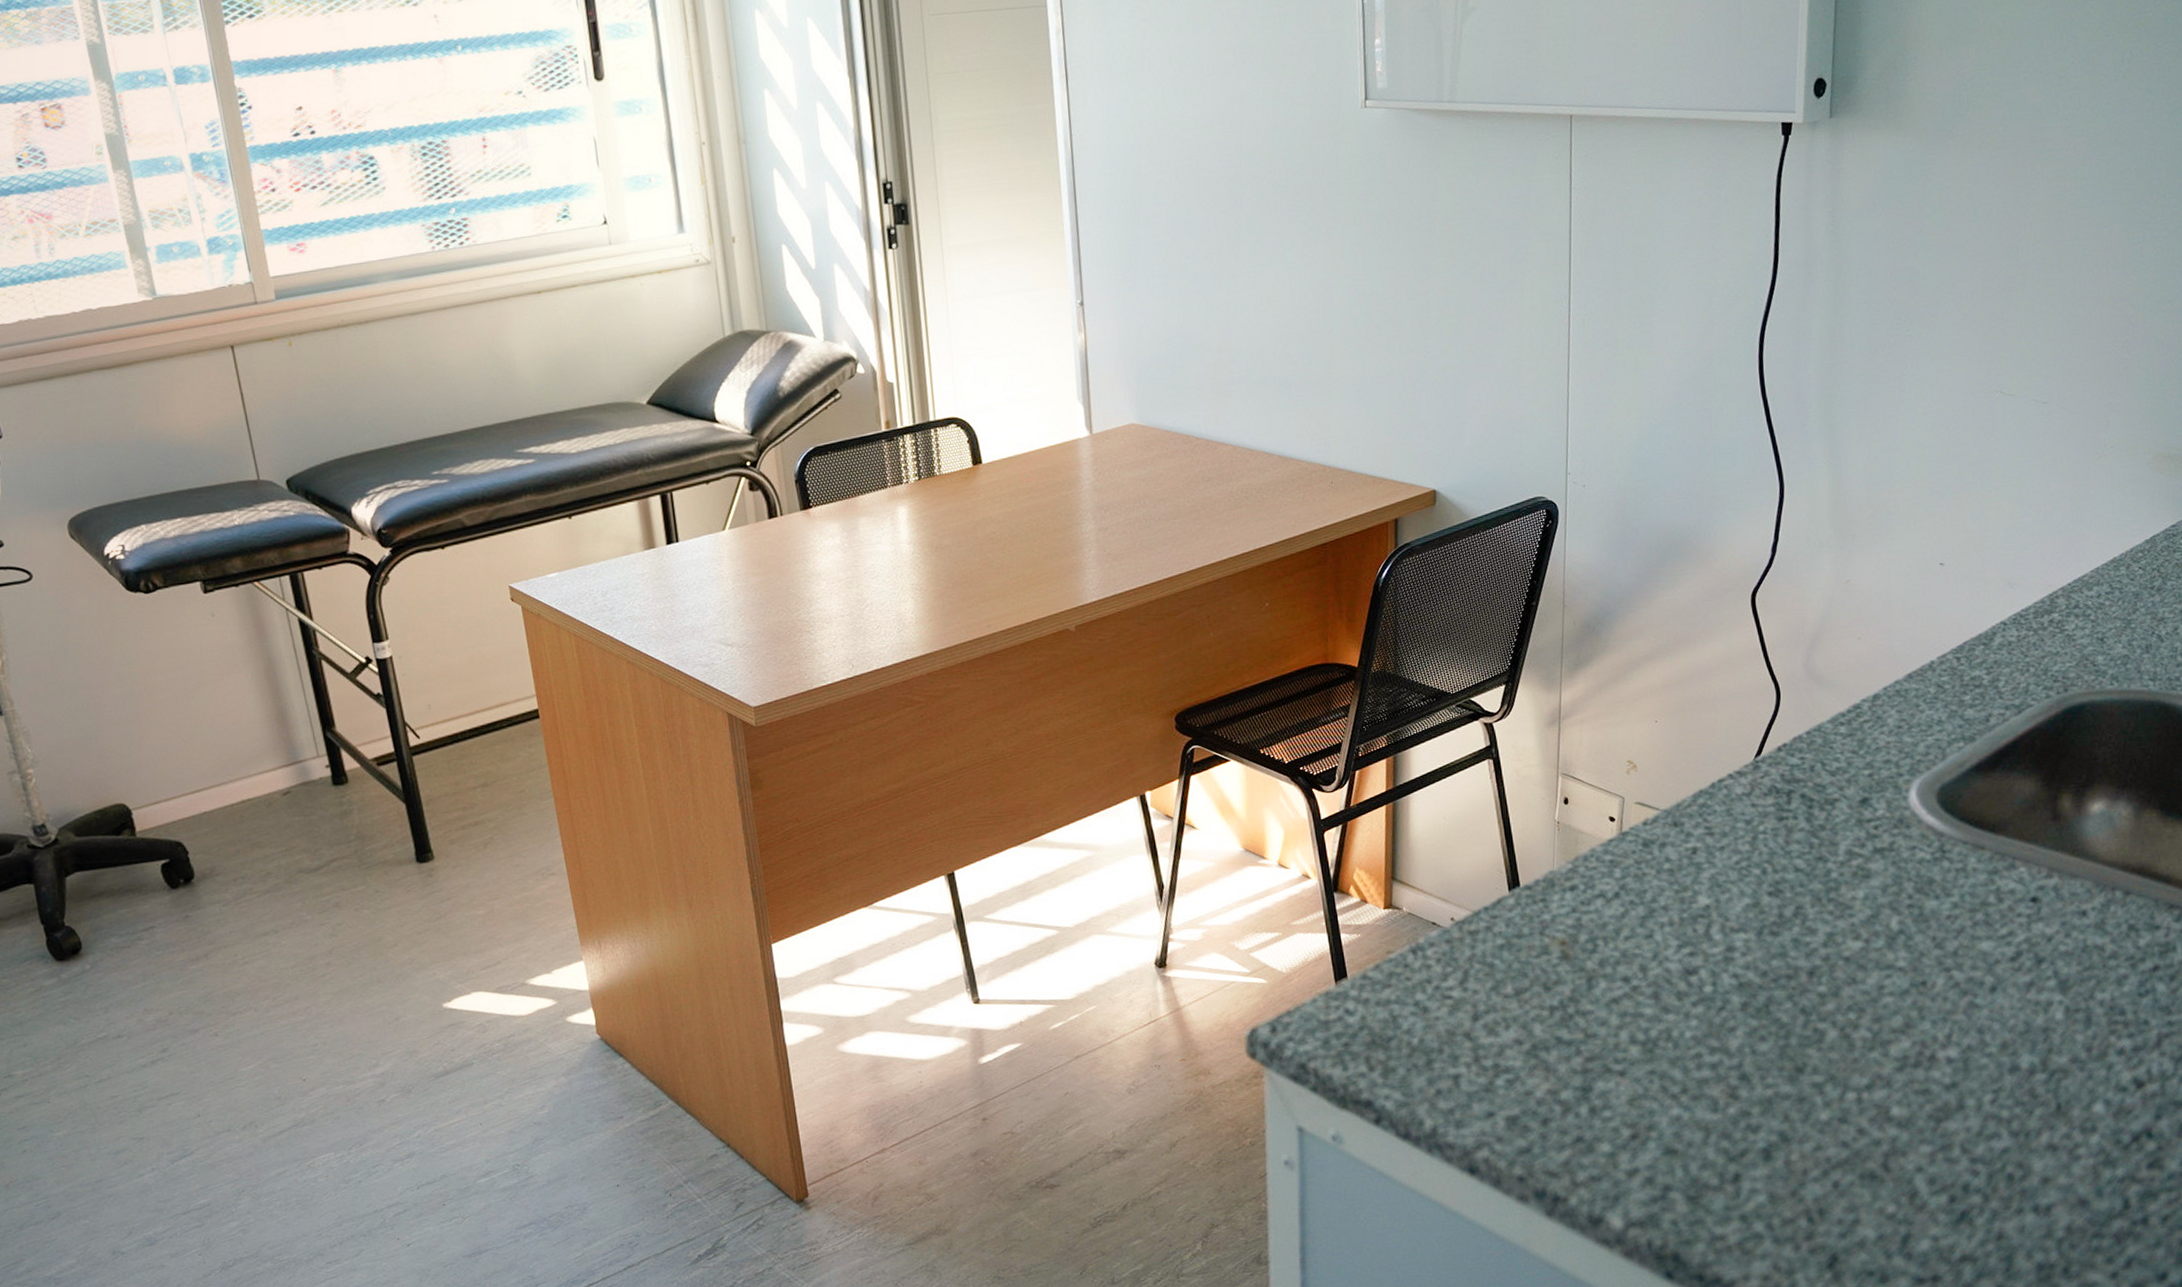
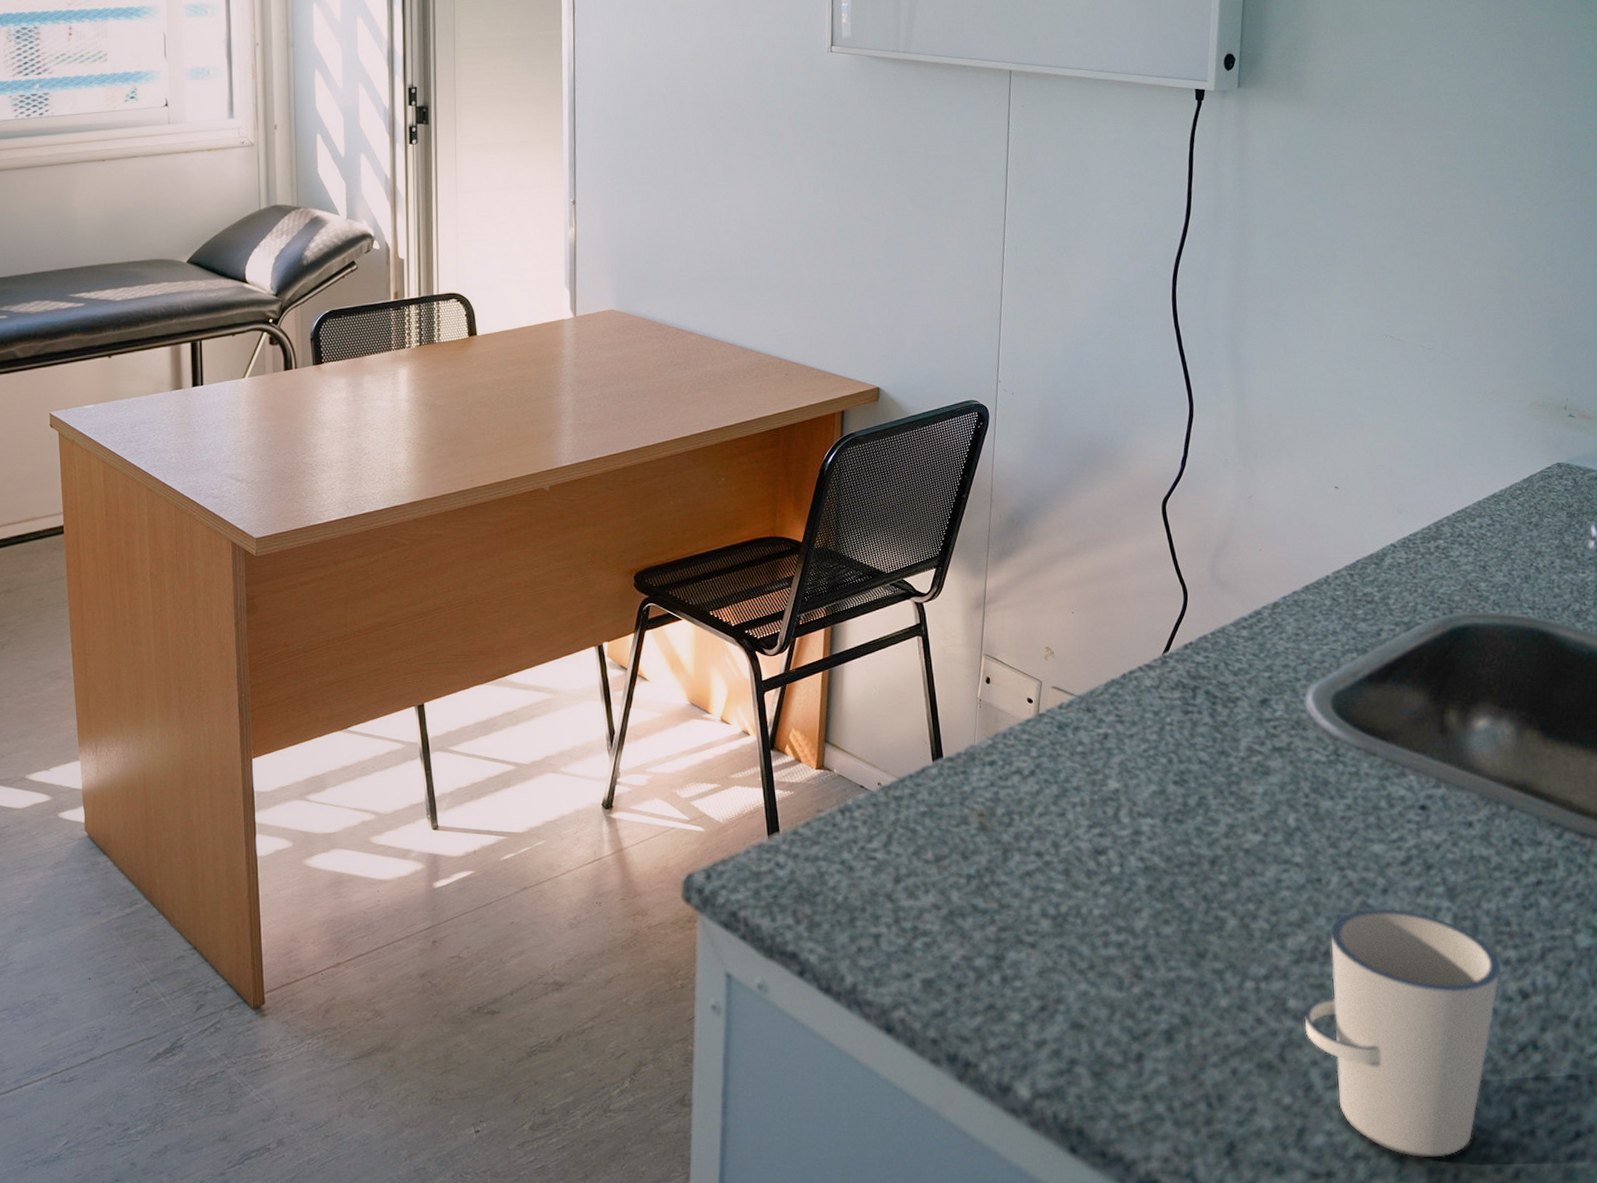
cup: none [1908,1006,2115,1255] -> present [1304,908,1501,1158]

